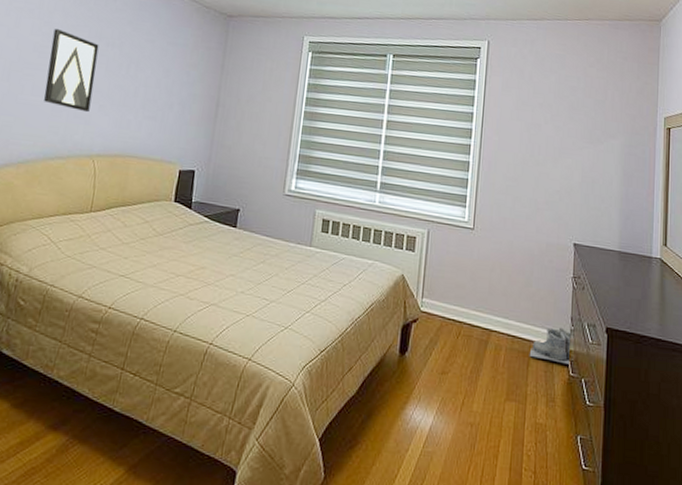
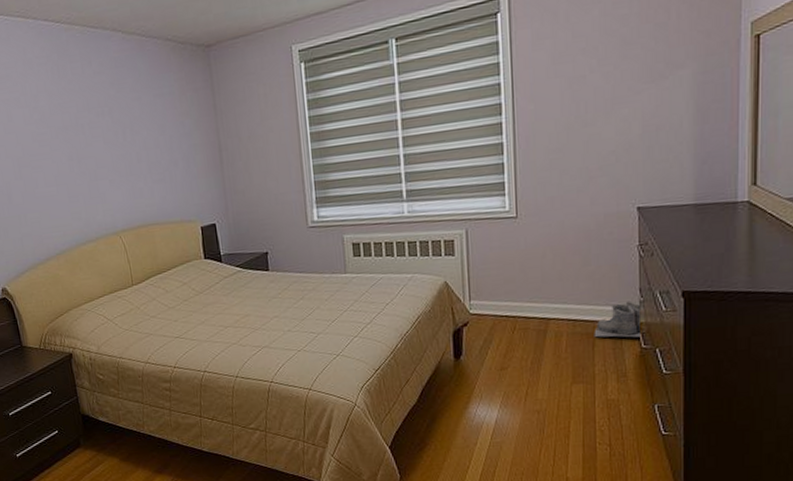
wall art: present [44,29,99,113] -> none [44,111,102,191]

